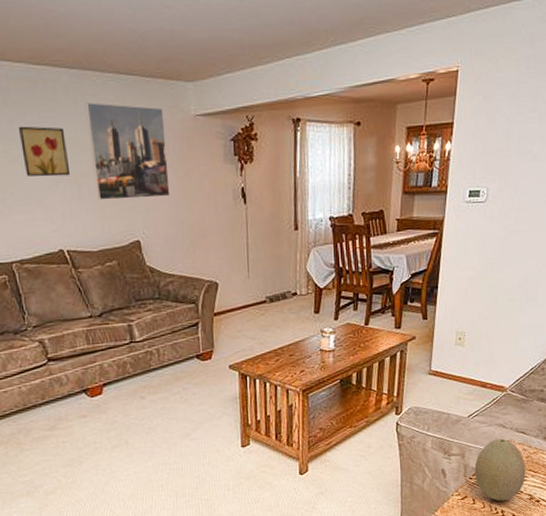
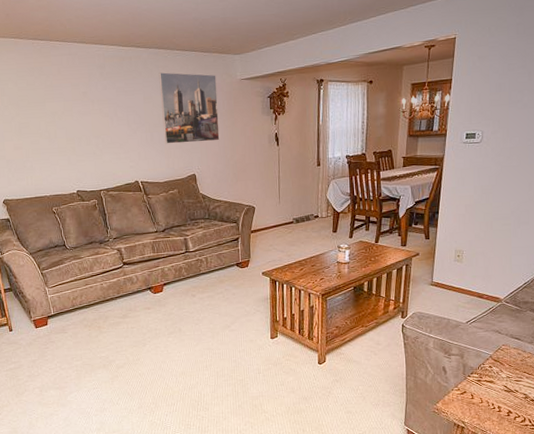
wall art: present [19,126,71,177] -> none [110,91,146,127]
decorative egg: present [474,438,526,501] -> none [472,343,521,398]

